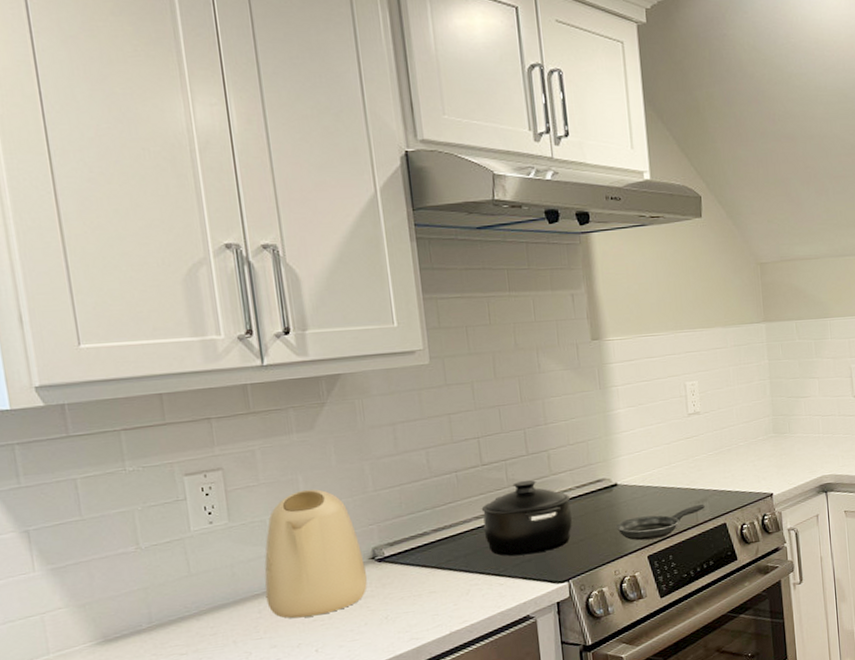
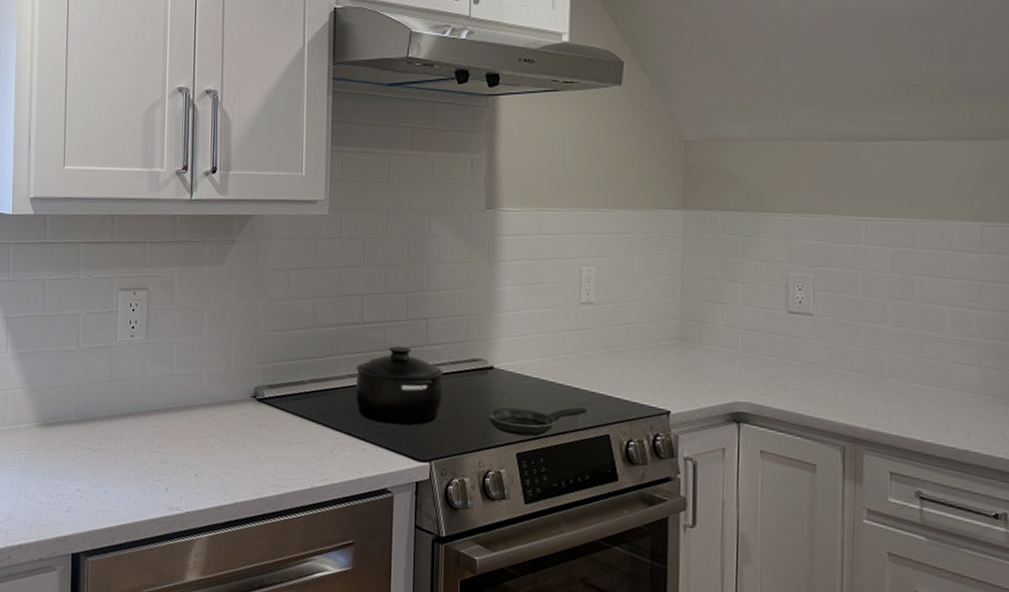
kettle: present [264,489,368,619] -> none [164,319,247,442]

